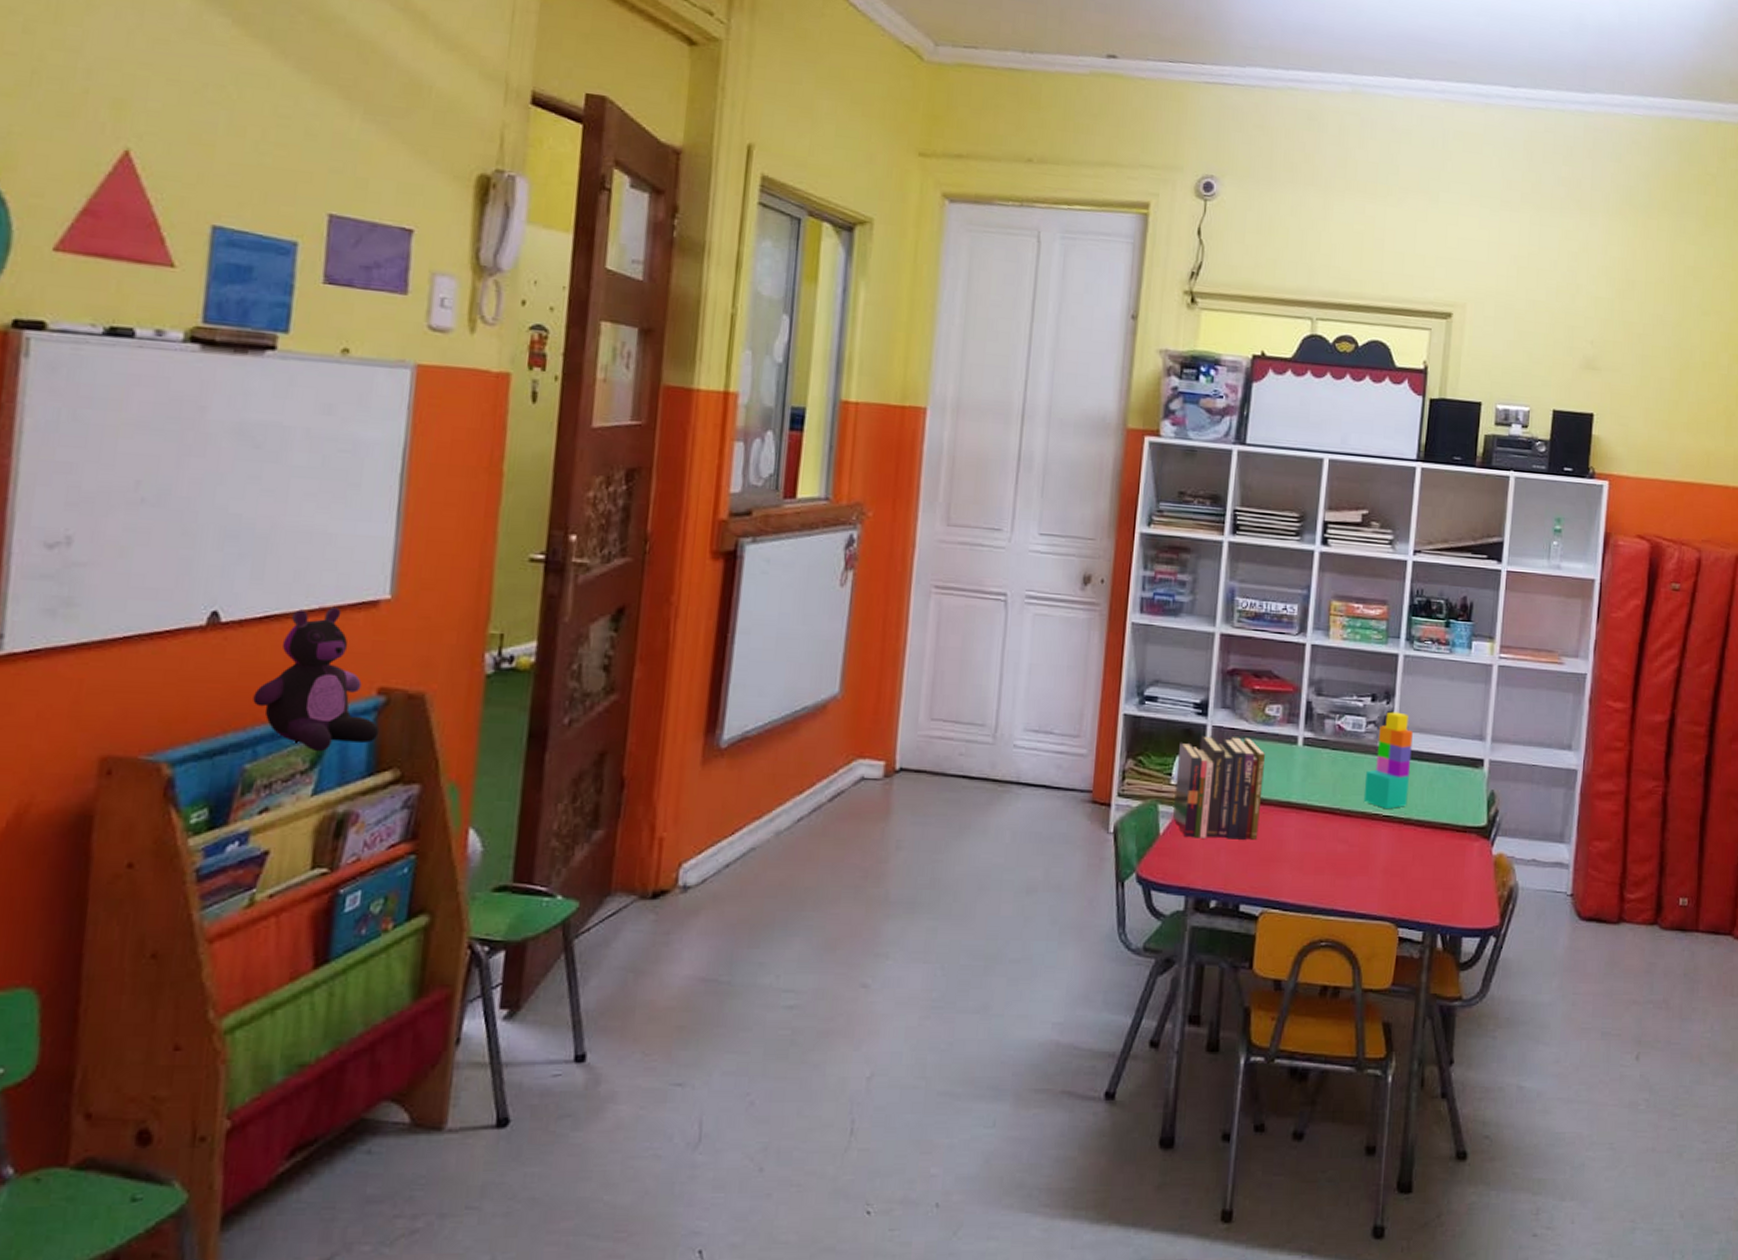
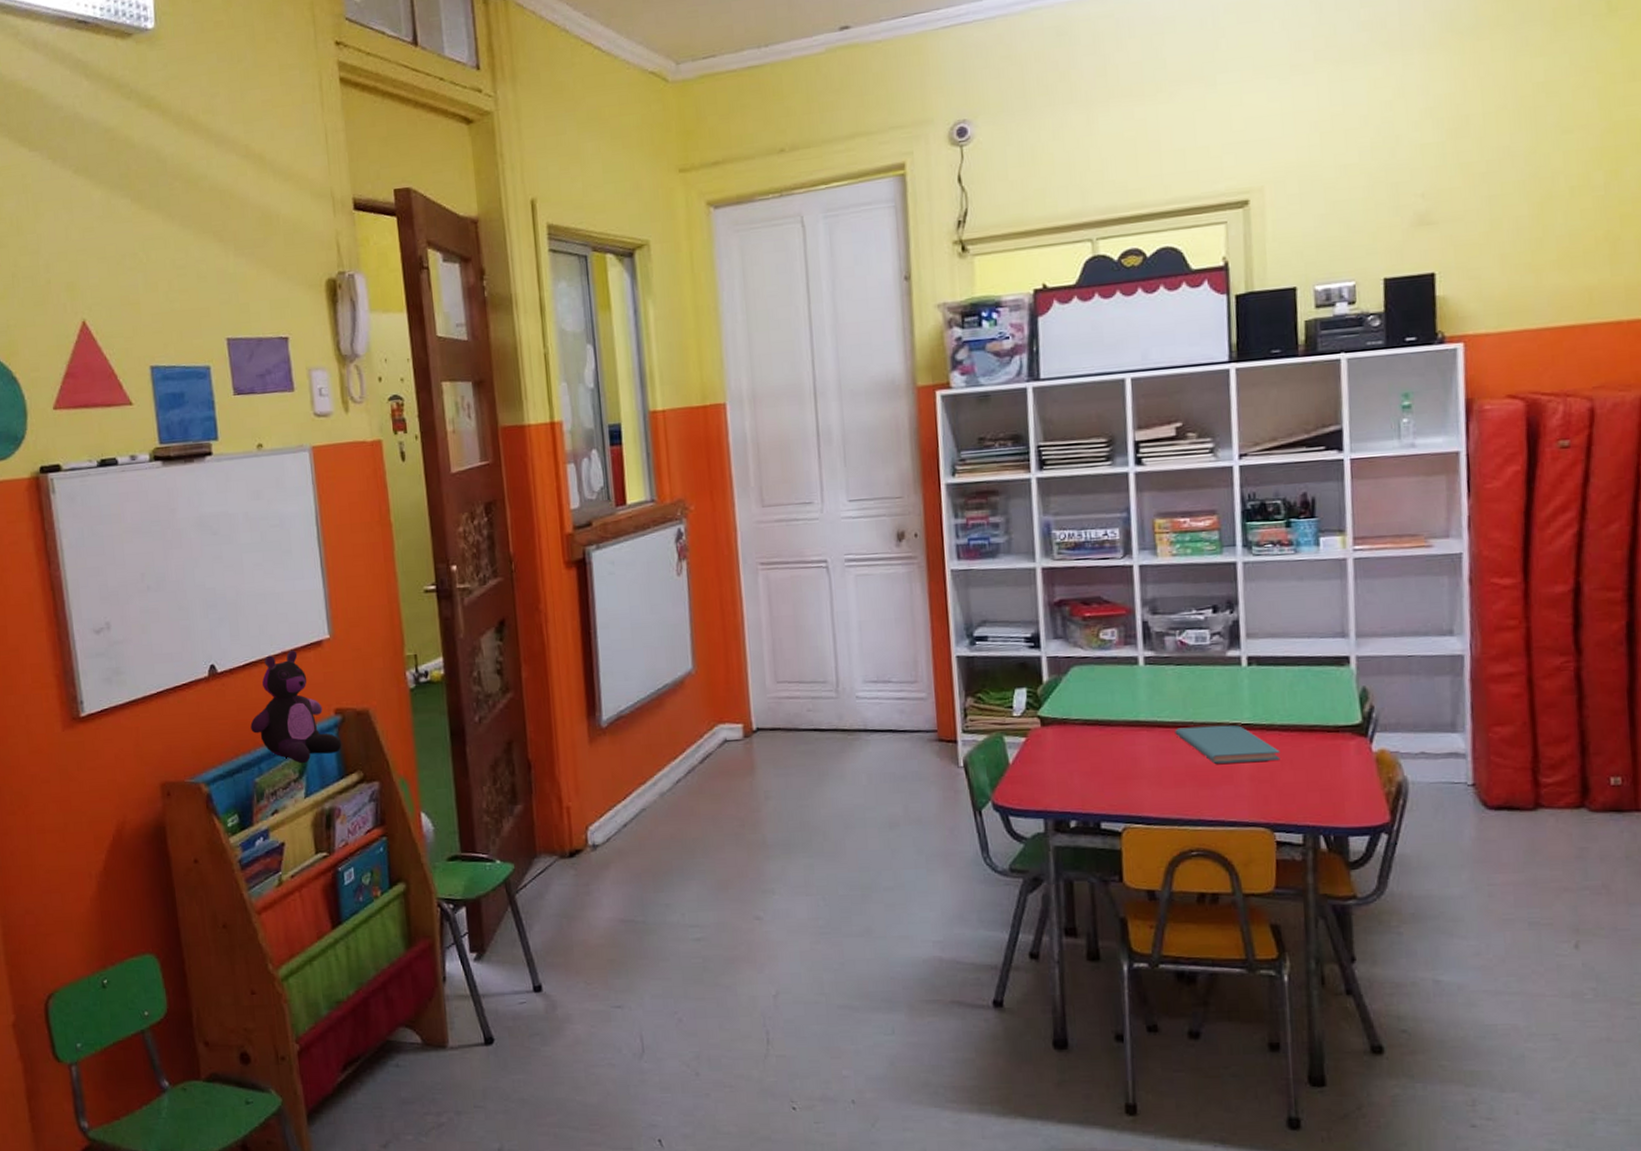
books: present [1173,735,1265,840] -> none [1016,664,1110,765]
book: none [1321,813,1413,855] -> present [1174,724,1280,764]
toy blocks: present [1363,711,1413,810] -> none [1217,620,1268,718]

